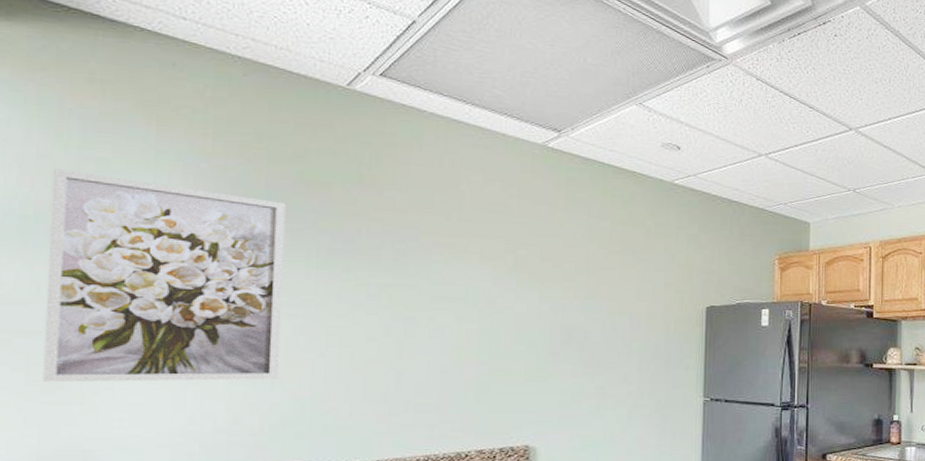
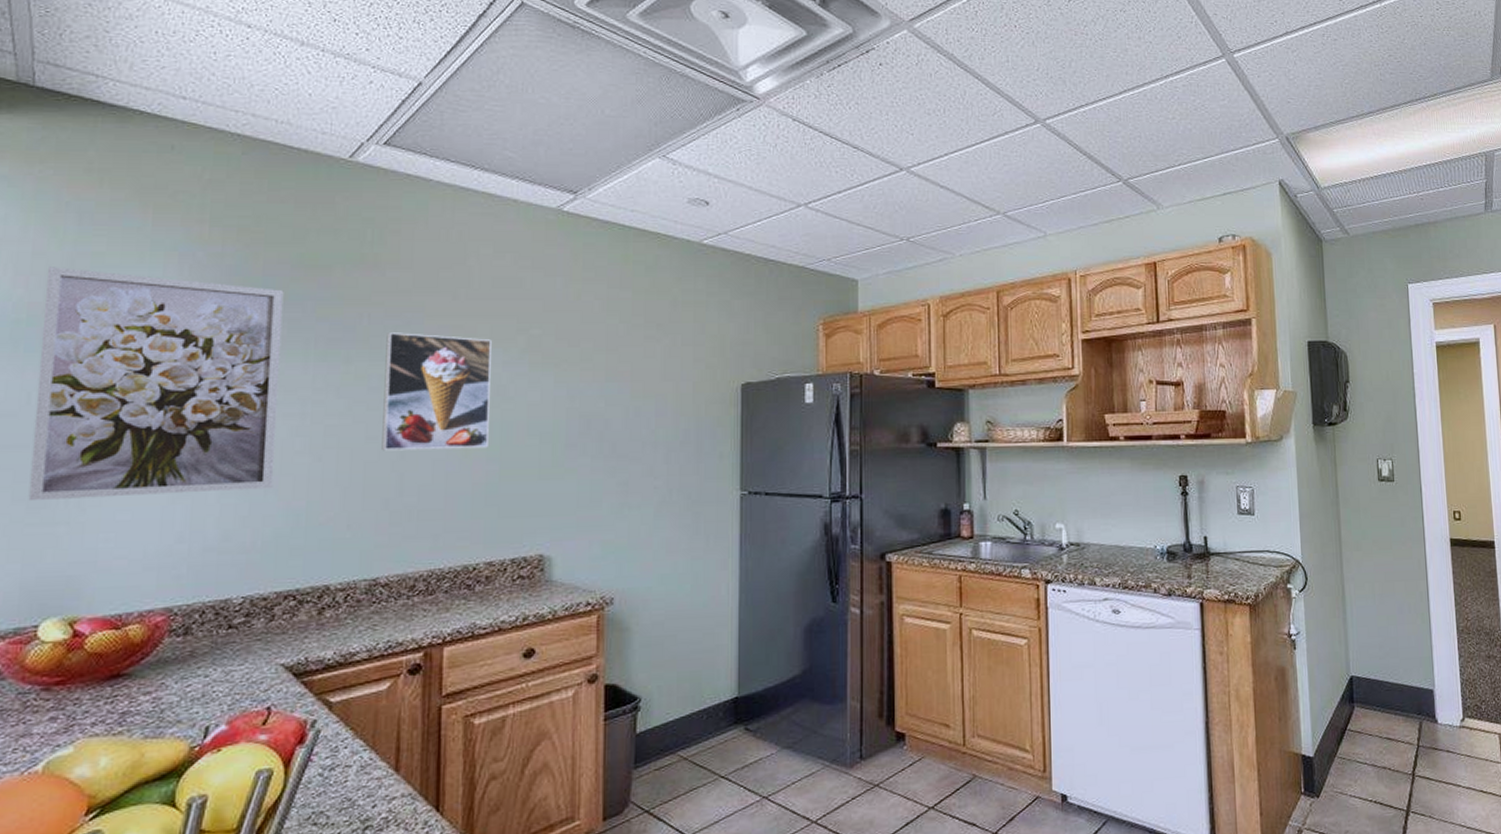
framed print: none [381,246,482,353] -> present [382,333,492,451]

